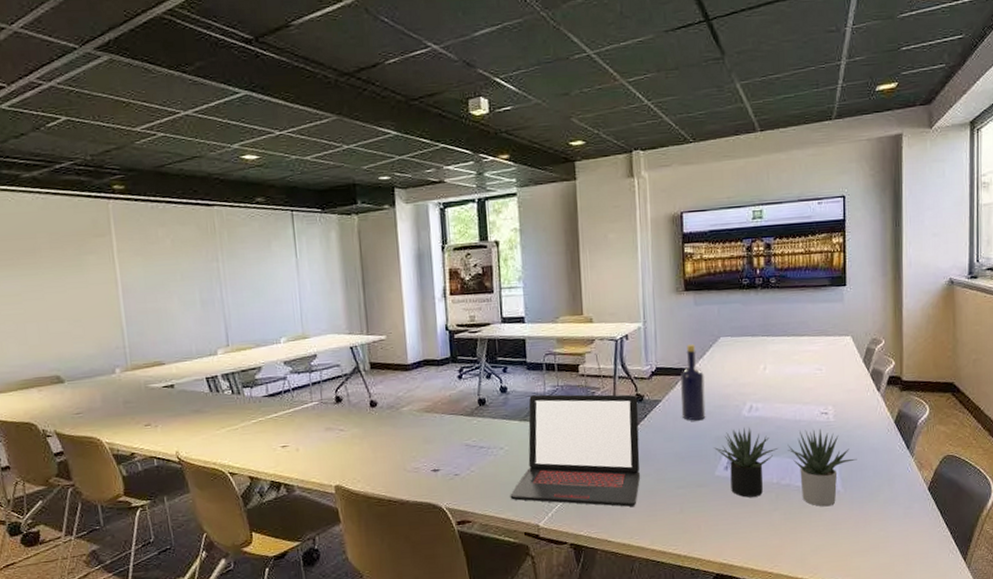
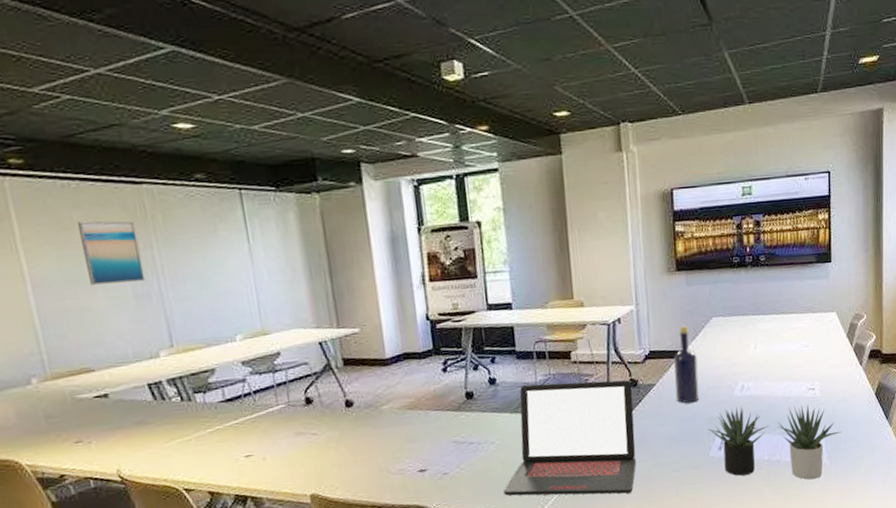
wall art: none [162,236,211,291] -> present [78,220,145,285]

